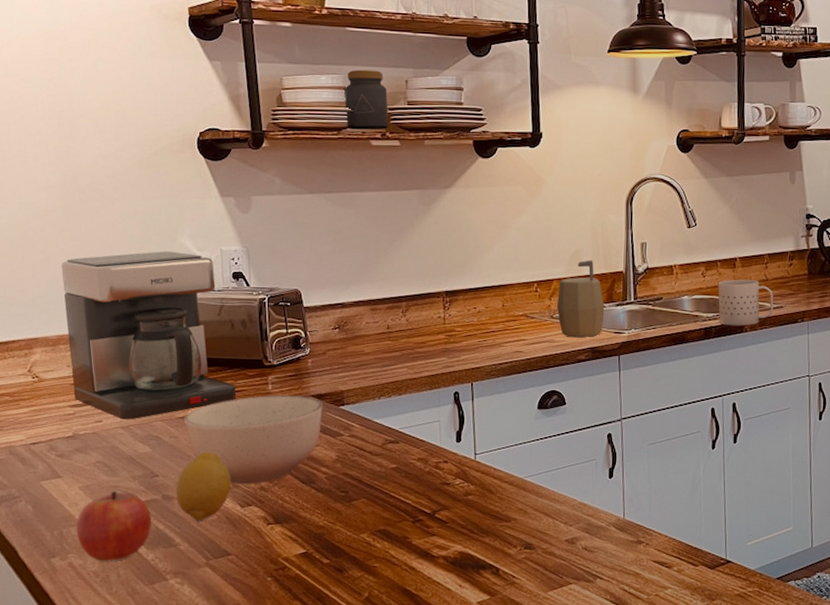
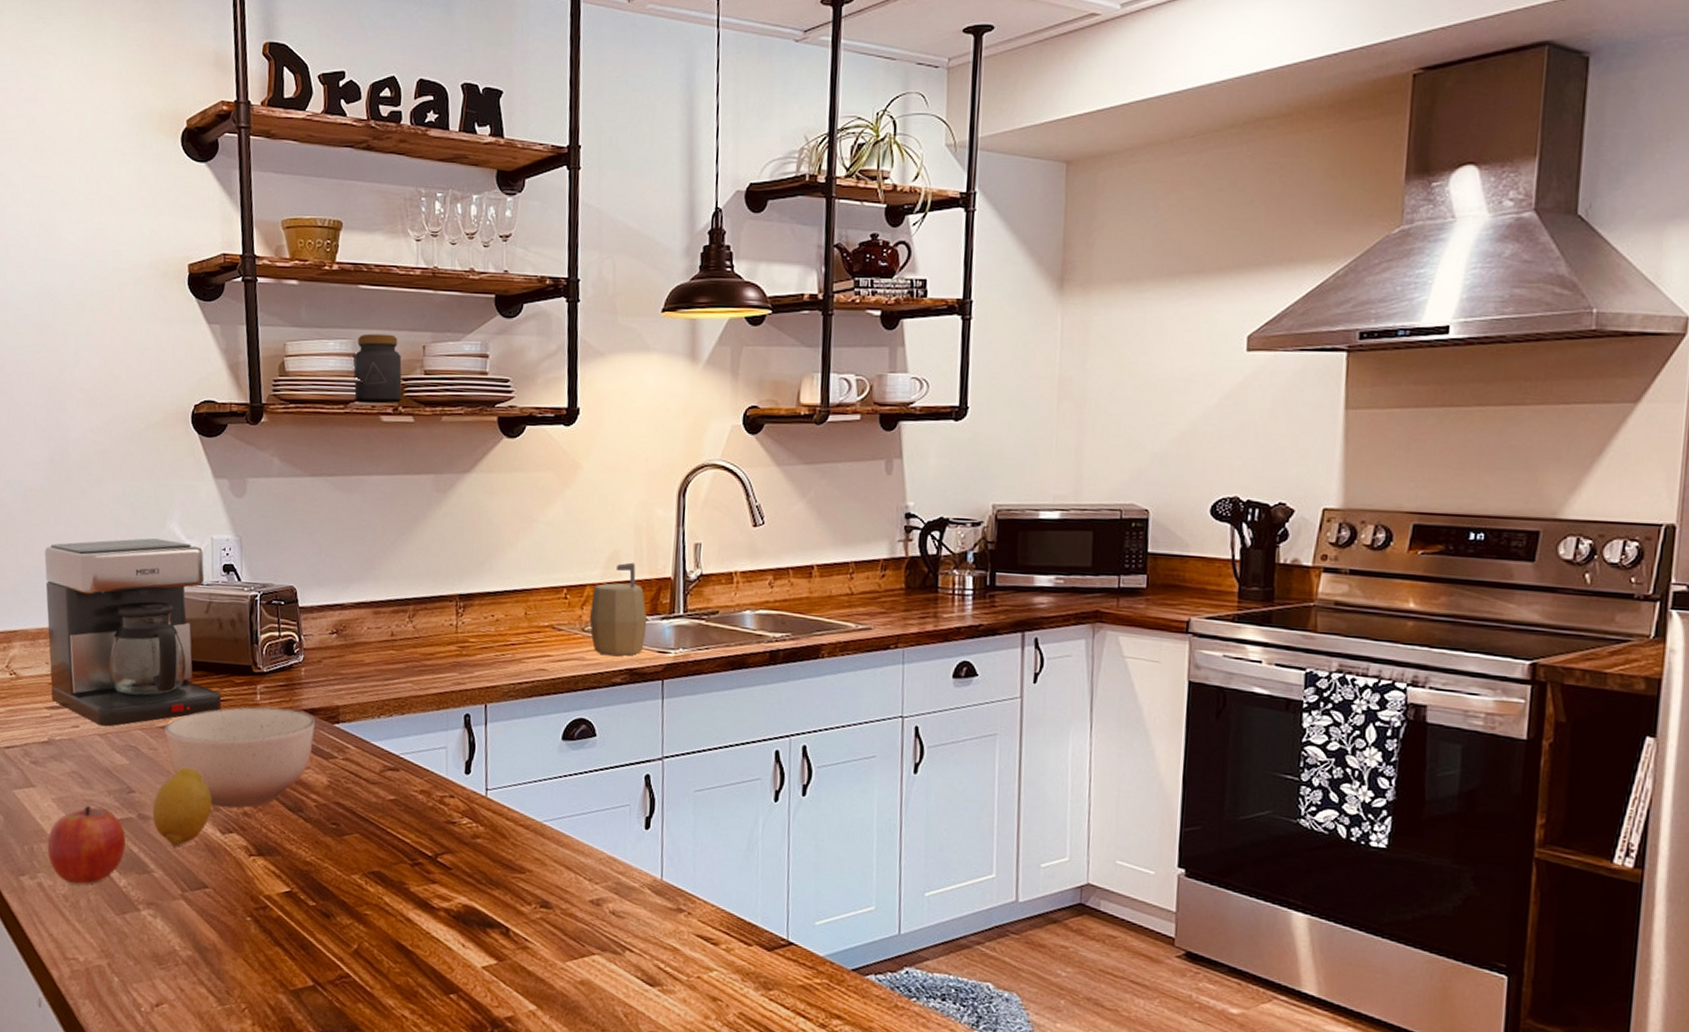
mug: present [718,279,774,327] -> none [788,591,860,651]

